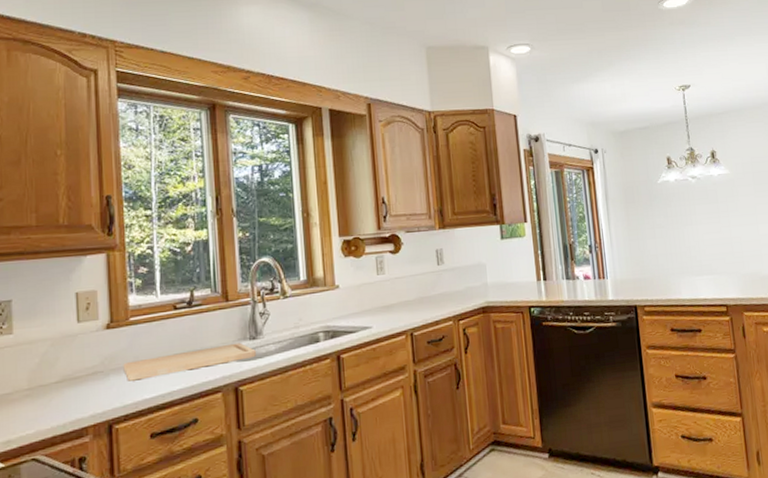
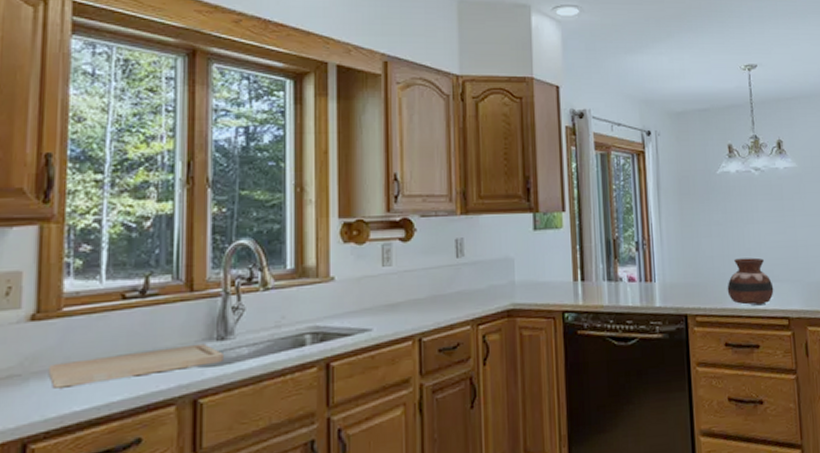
vase: none [670,254,713,296] -> present [727,257,774,305]

